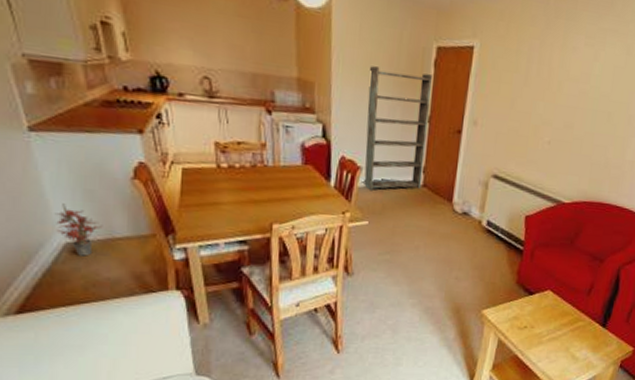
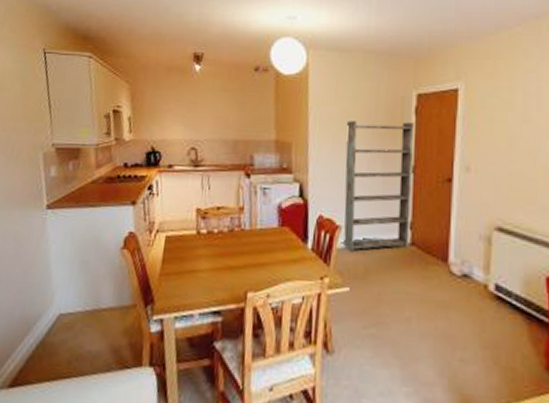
potted plant: present [54,203,103,257] -> none [53,275,92,328]

